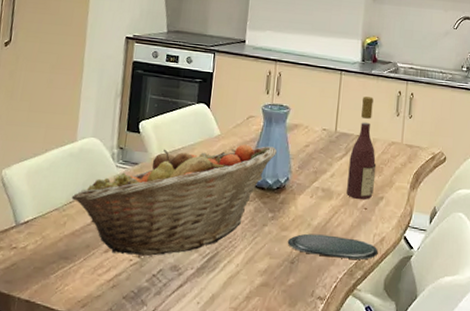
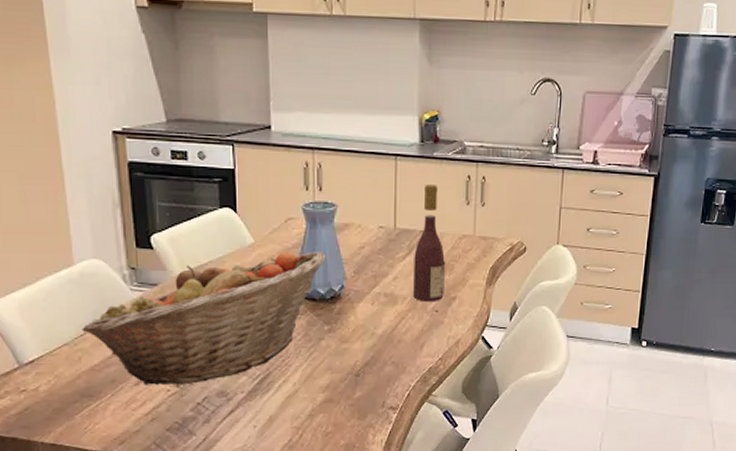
oval tray: present [287,233,379,260] -> none [349,343,454,366]

